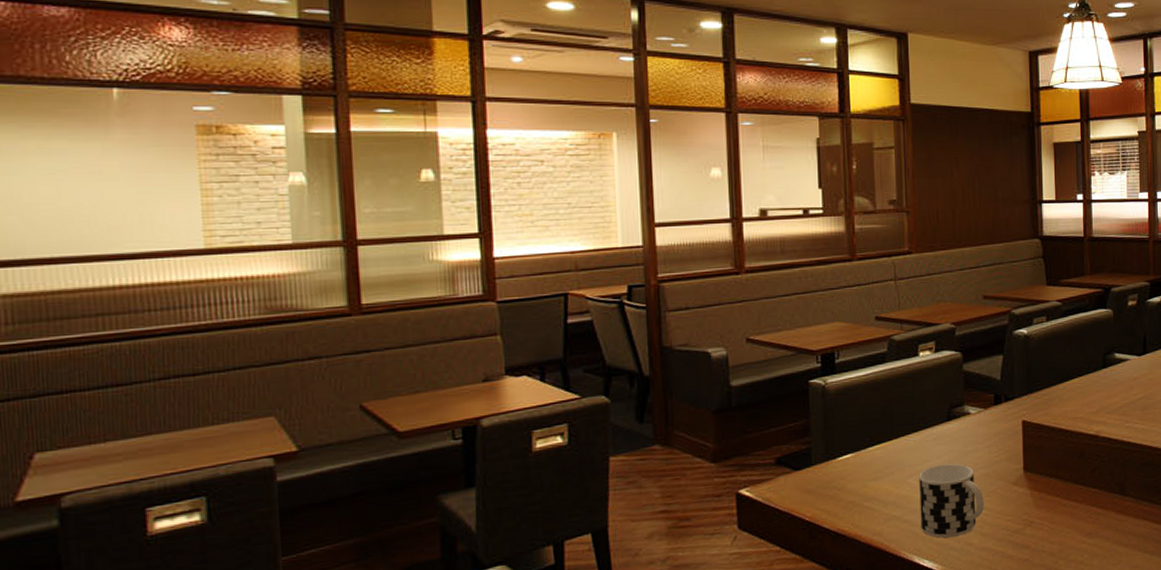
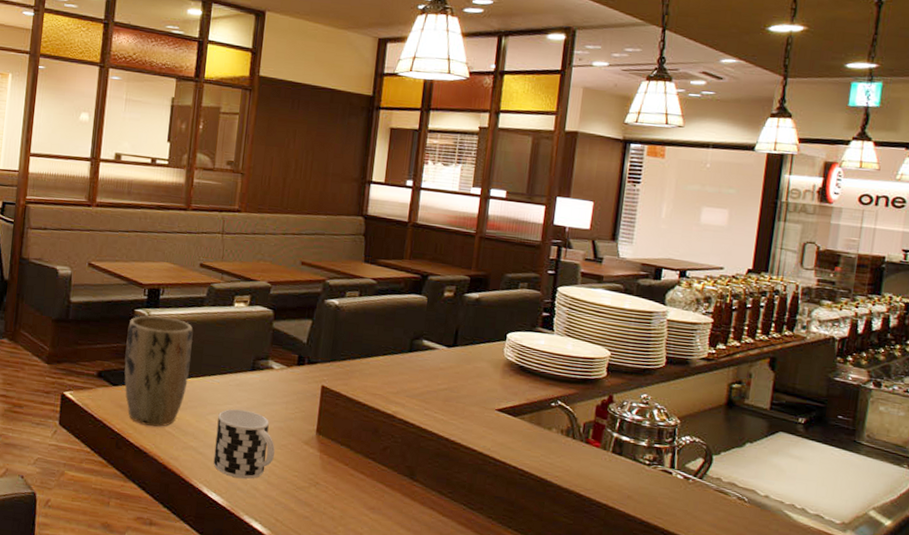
plant pot: none [804,382,881,506] -> present [124,315,193,427]

